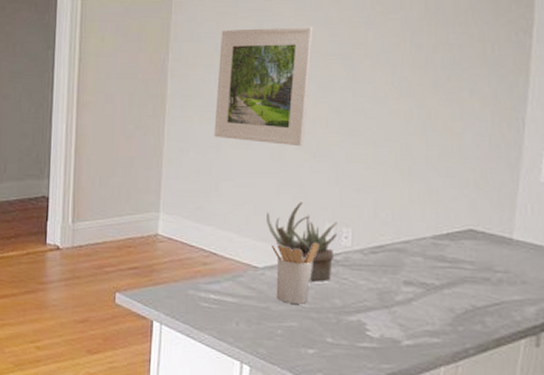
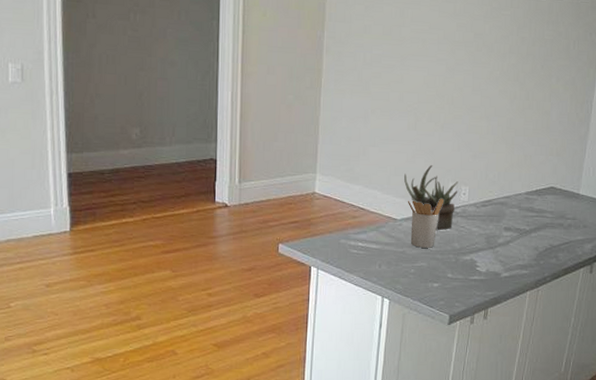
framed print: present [214,27,313,147] -> none [363,13,444,119]

